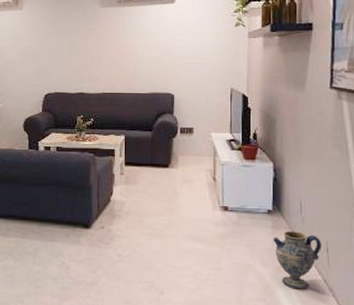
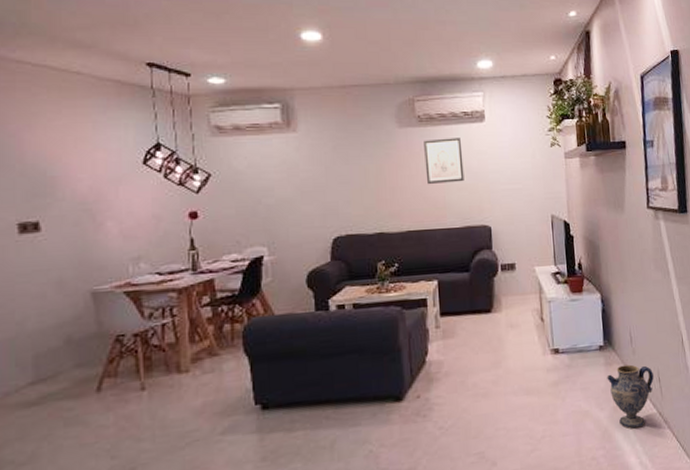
wall art: none [121,17,154,56] -> present [424,138,464,185]

